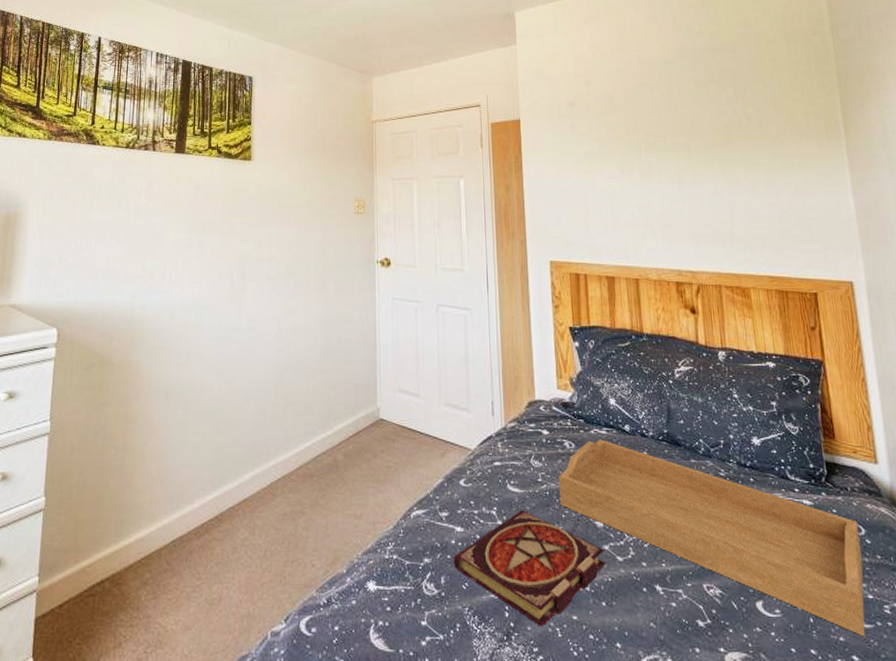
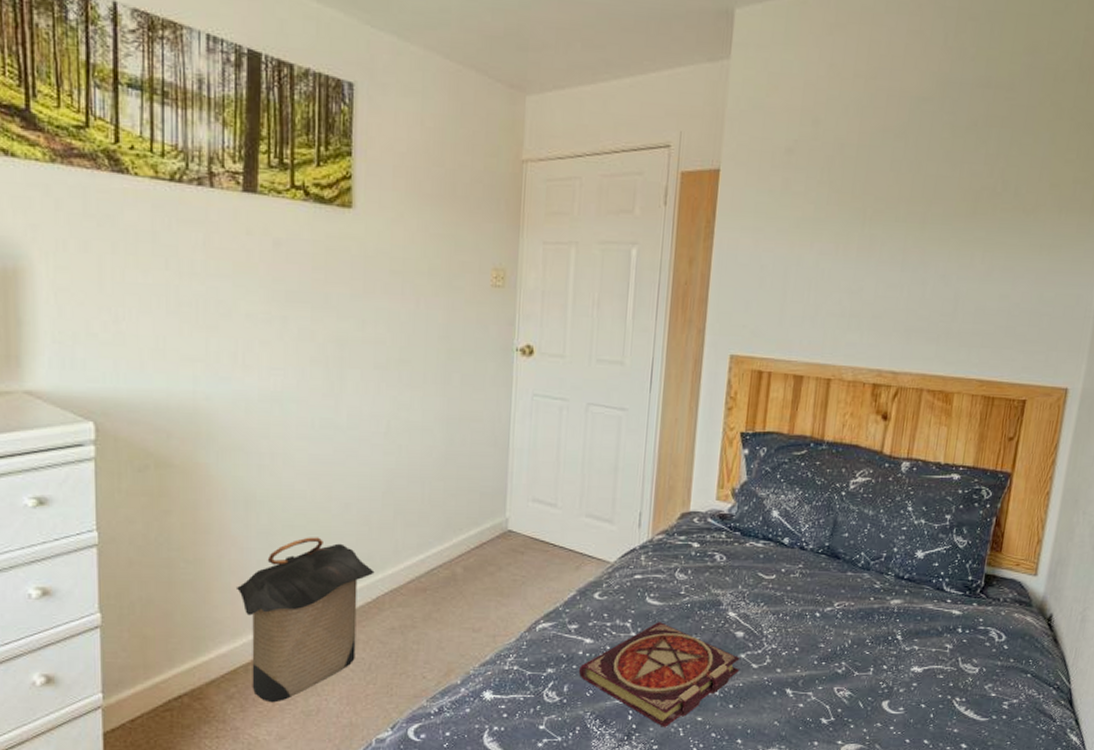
laundry hamper: none [154,426,269,590] -> present [235,537,375,703]
serving tray: present [559,439,866,637] -> none [701,552,1001,729]

